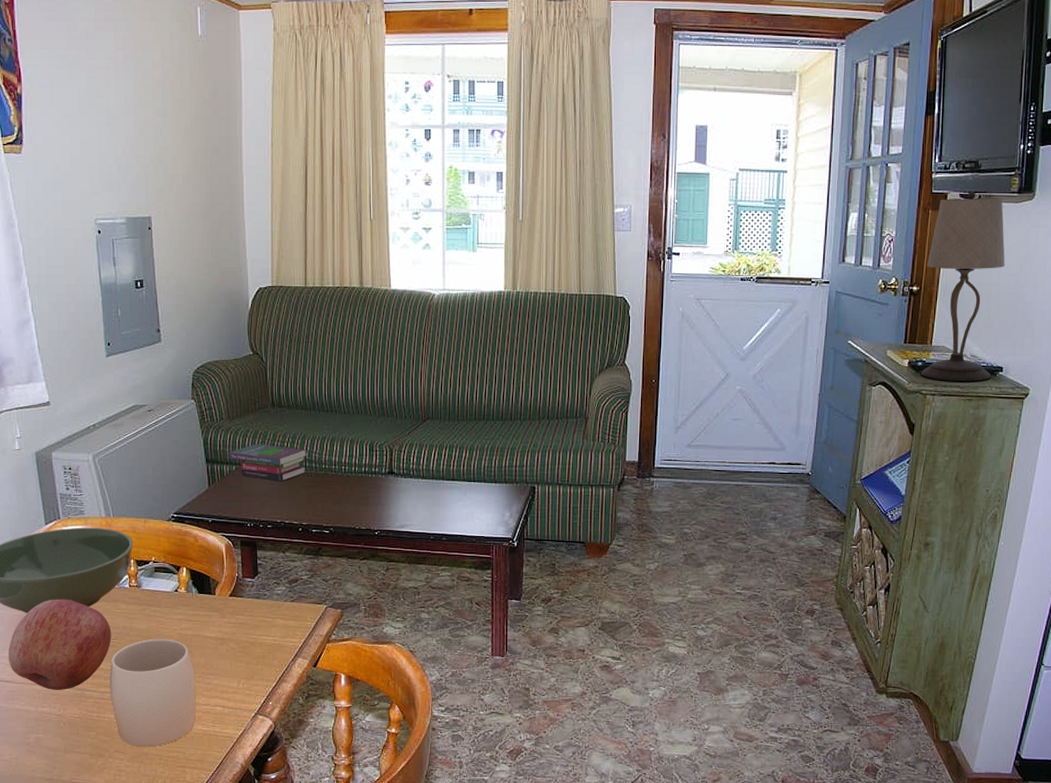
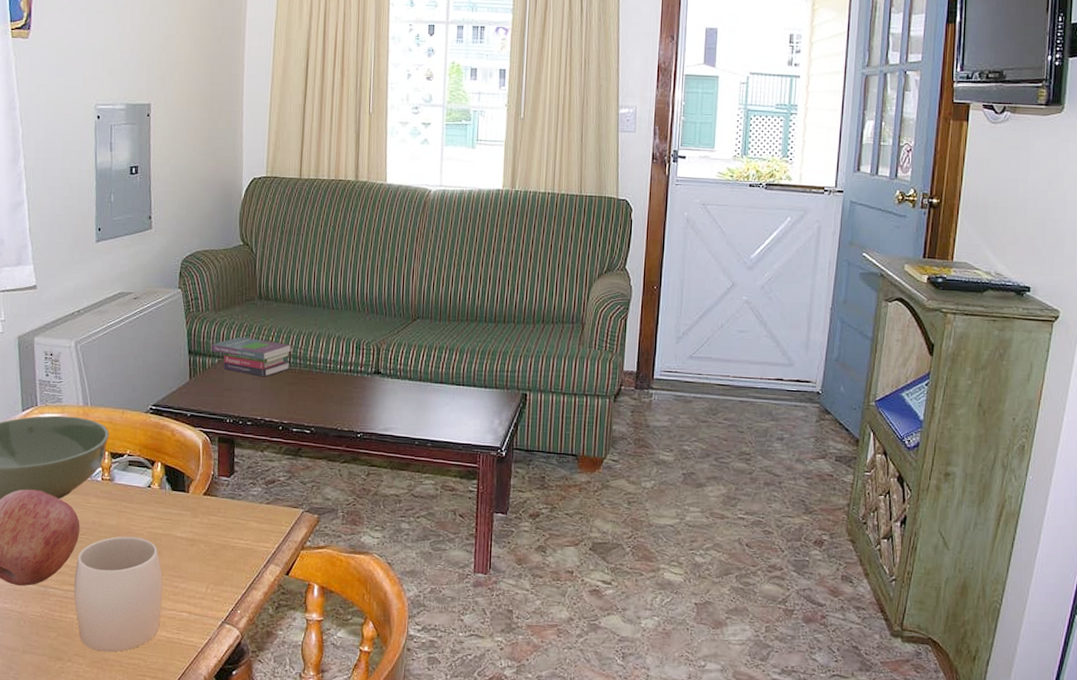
table lamp: present [919,192,1005,384] -> none [939,102,1032,303]

